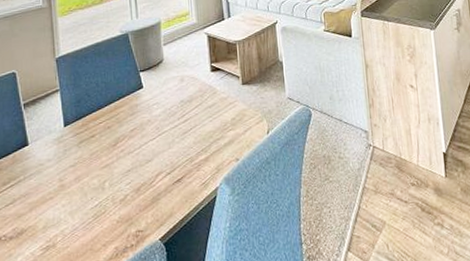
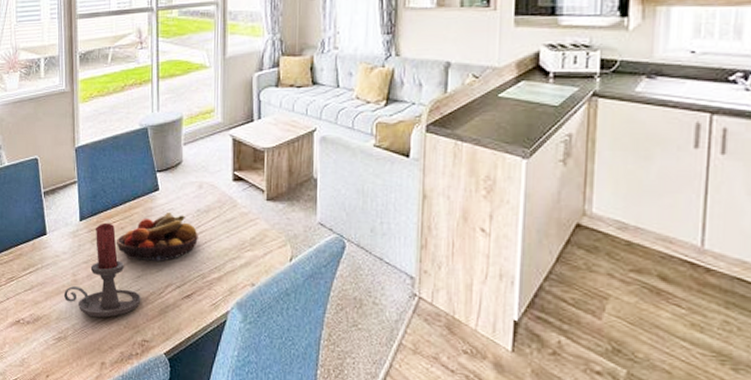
candle holder: none [50,124,133,218] -> present [63,222,141,318]
fruit bowl: none [103,106,184,156] -> present [116,211,198,262]

